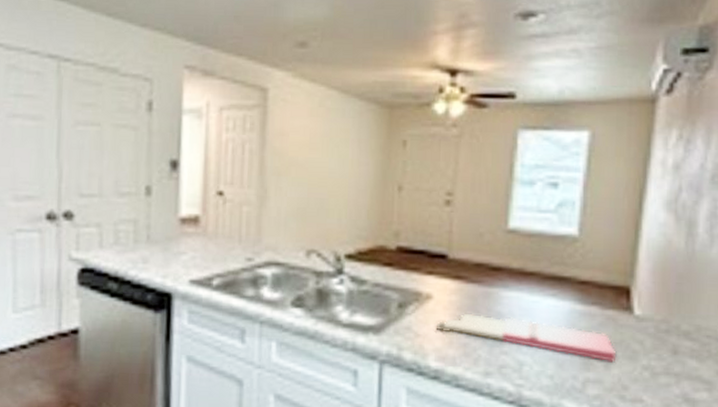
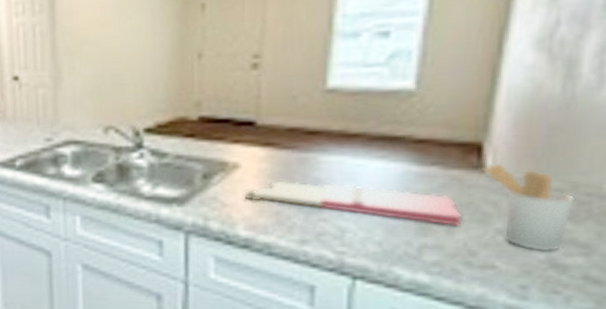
utensil holder: none [629,305,698,387] -> present [480,163,575,251]

